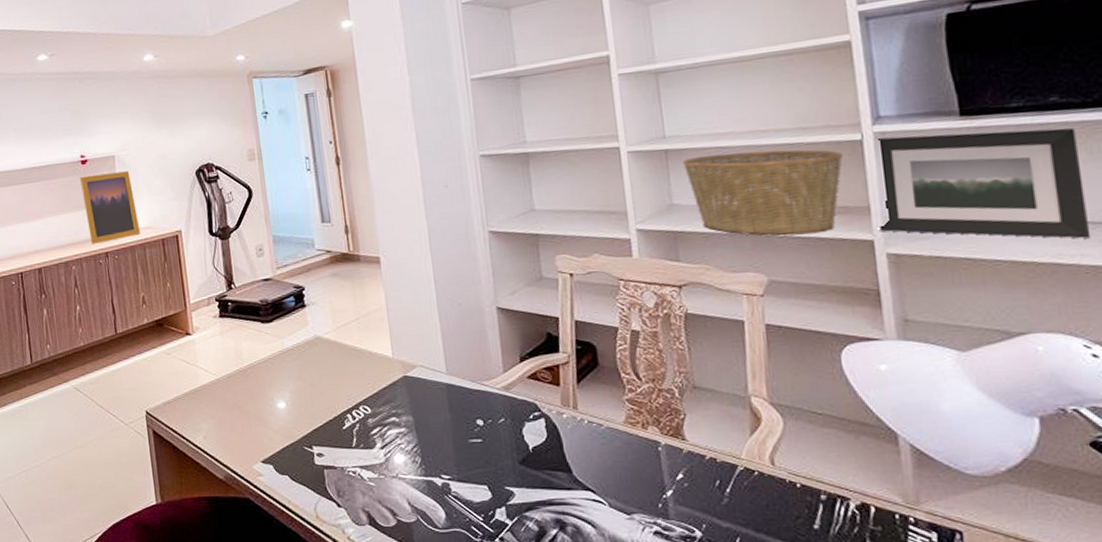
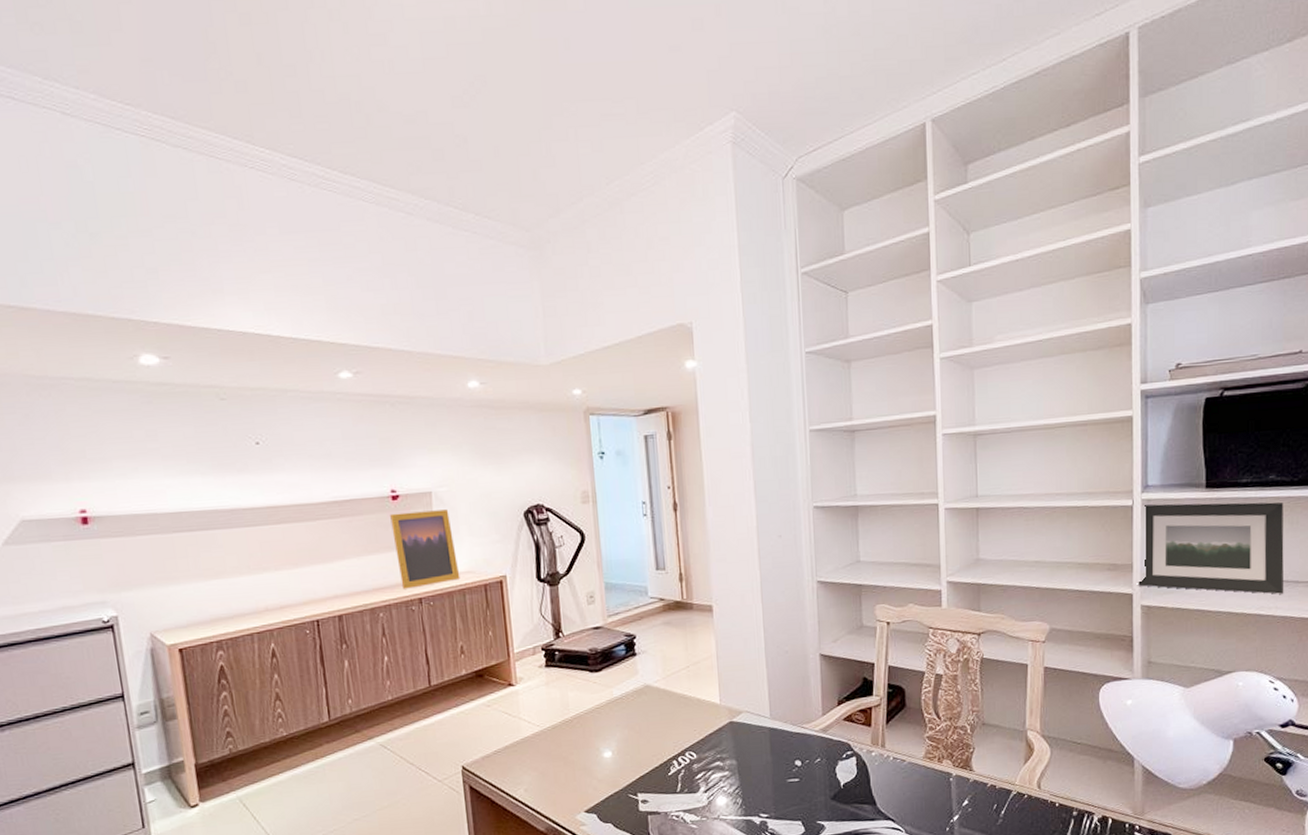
basket: present [682,149,843,235] -> none [990,512,1117,588]

